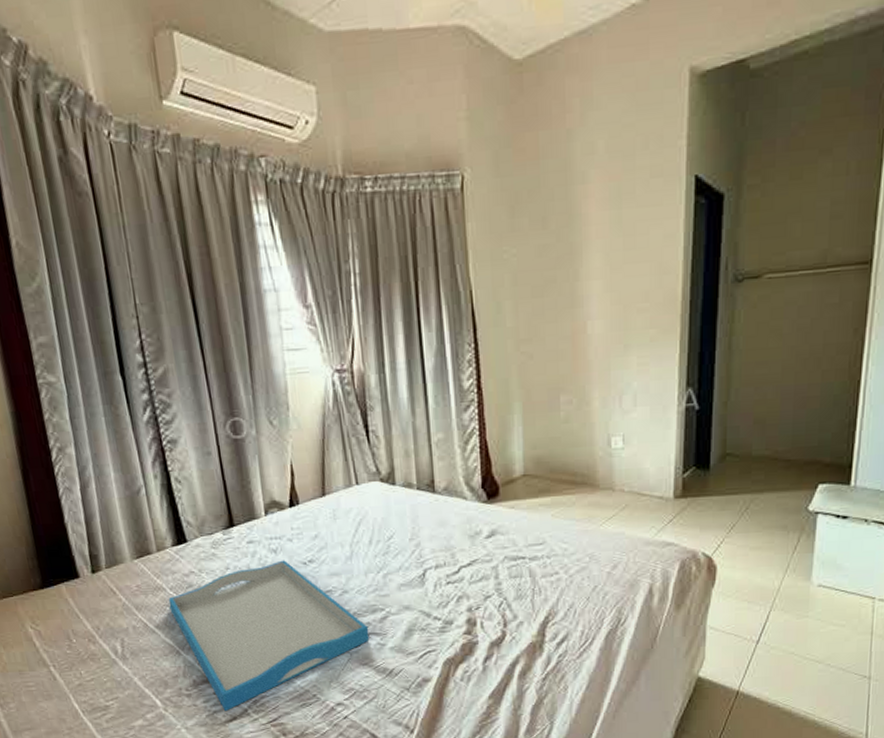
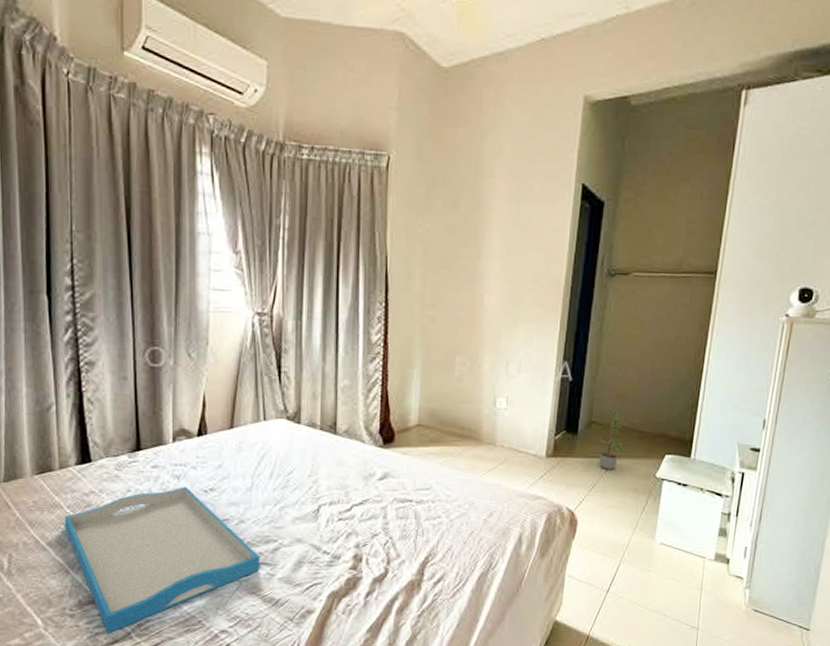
potted plant: none [734,434,770,507] -> present [597,406,626,470]

